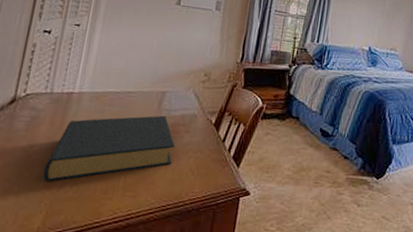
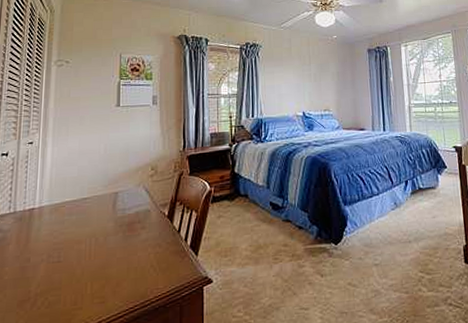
hardback book: present [43,115,175,181] -> none [16,216,134,300]

